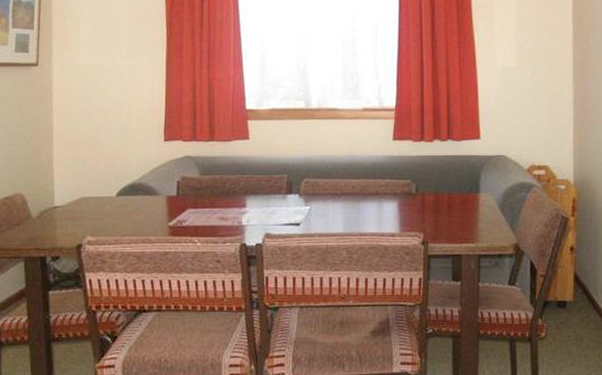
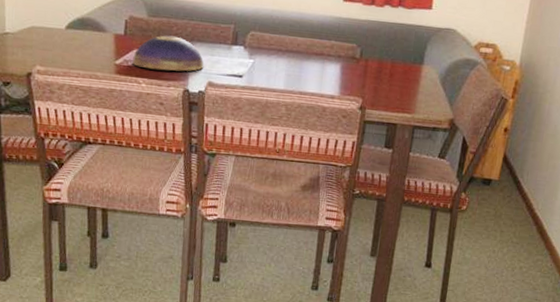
decorative bowl: none [186,192,260,227] -> present [132,35,204,72]

